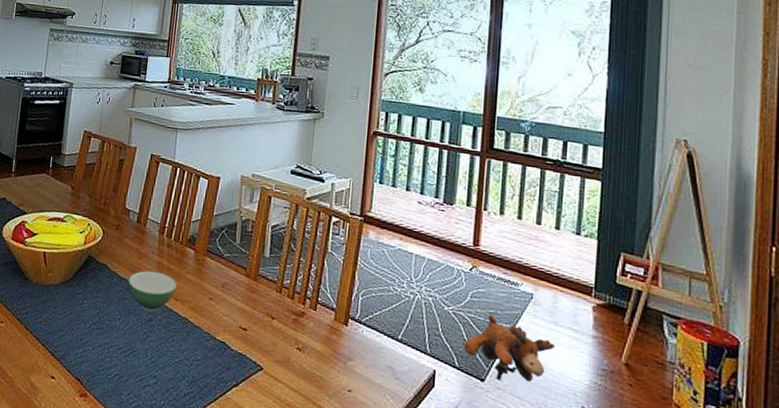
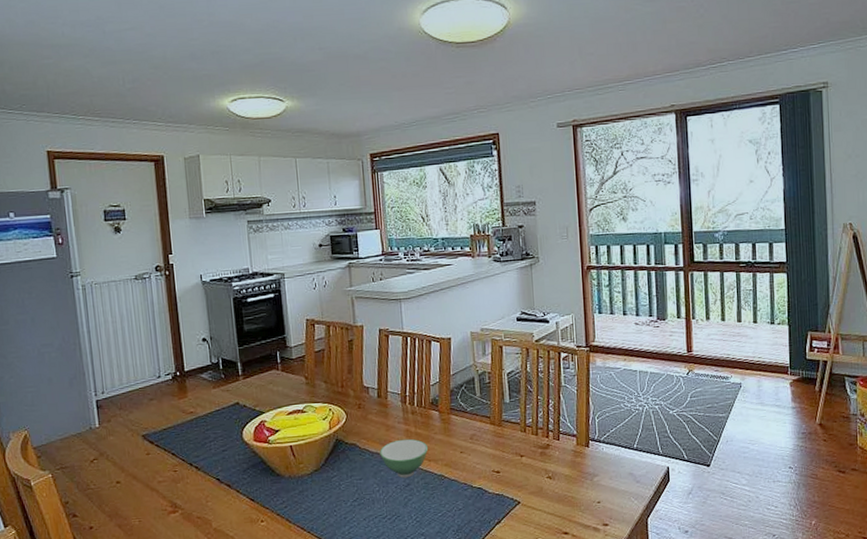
stuffed animal: present [464,315,554,382] -> none [690,409,763,462]

